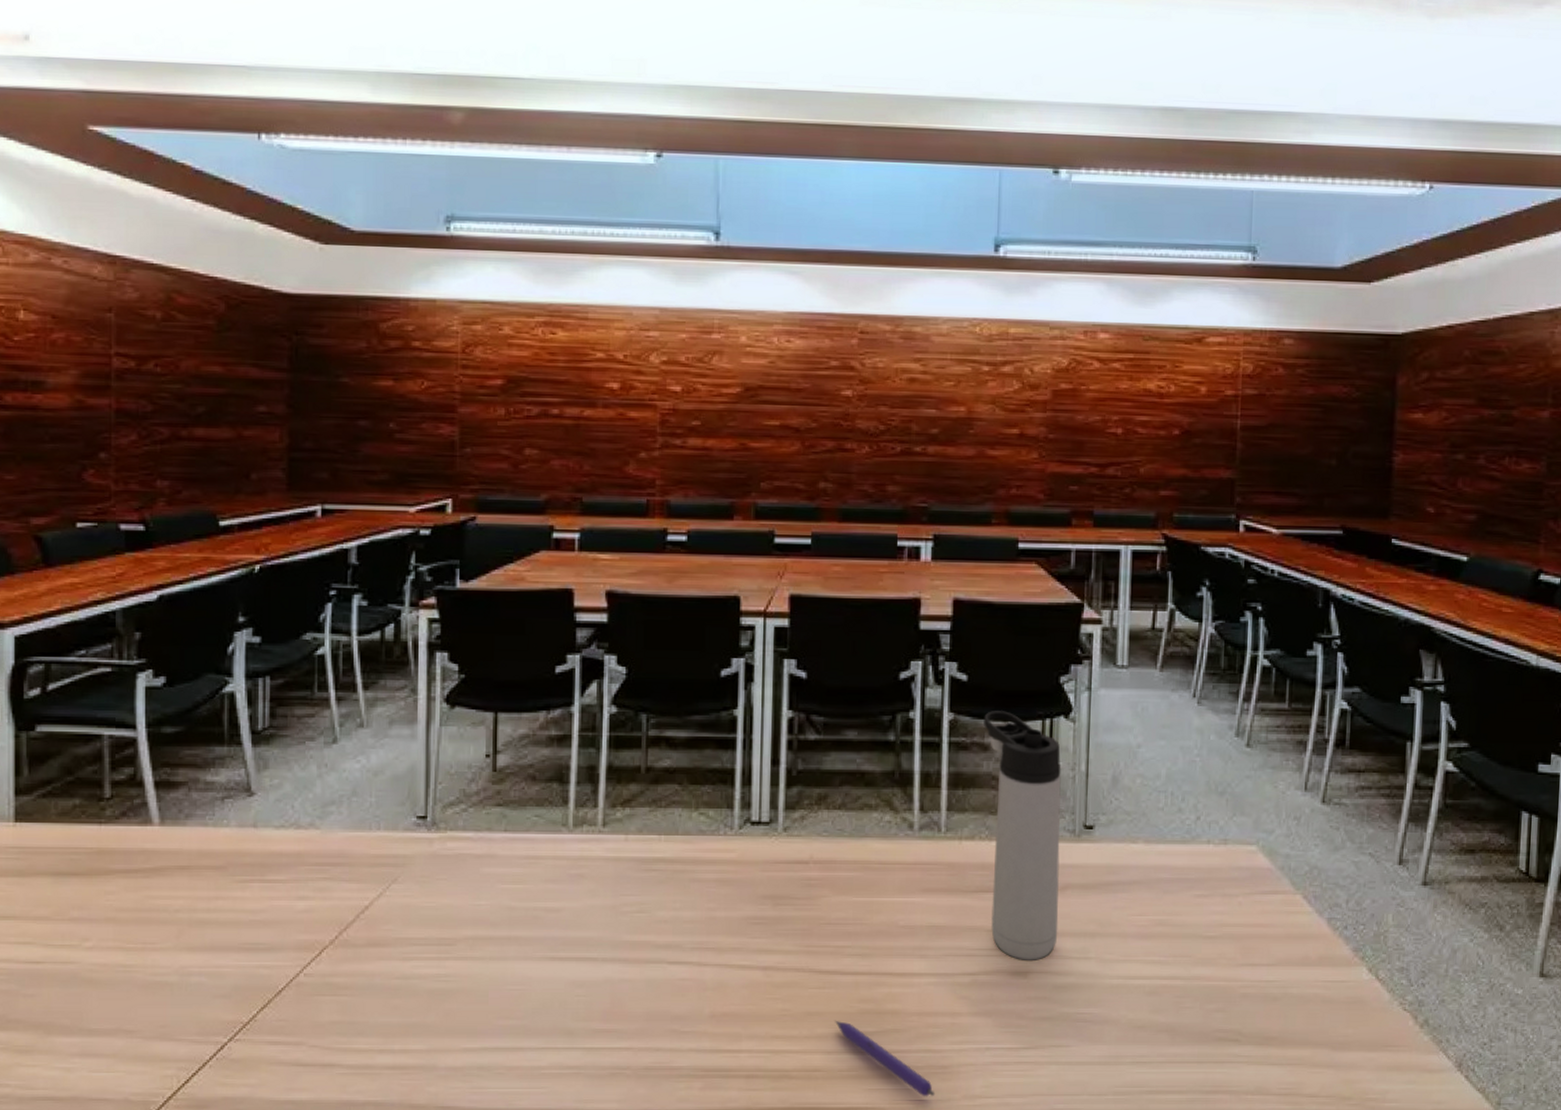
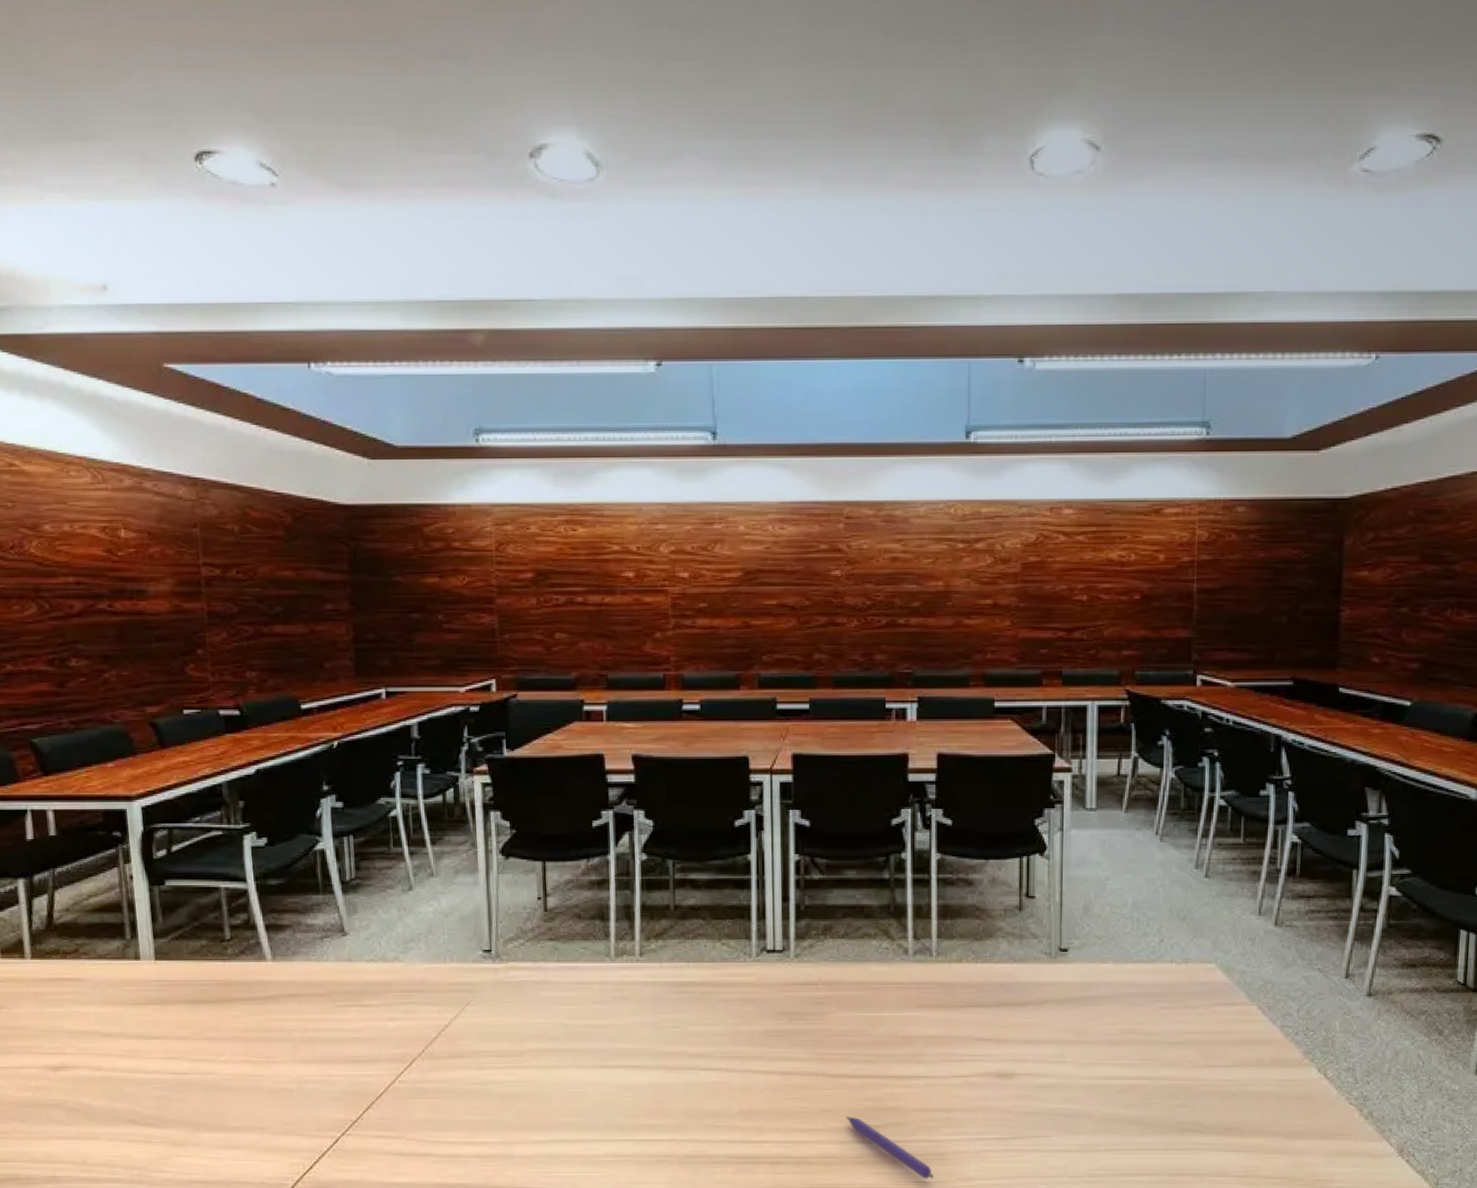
thermos bottle: present [984,711,1061,962] -> none [968,851,1038,1065]

